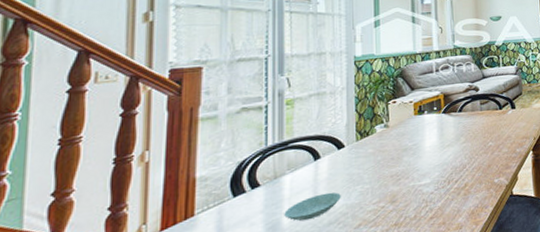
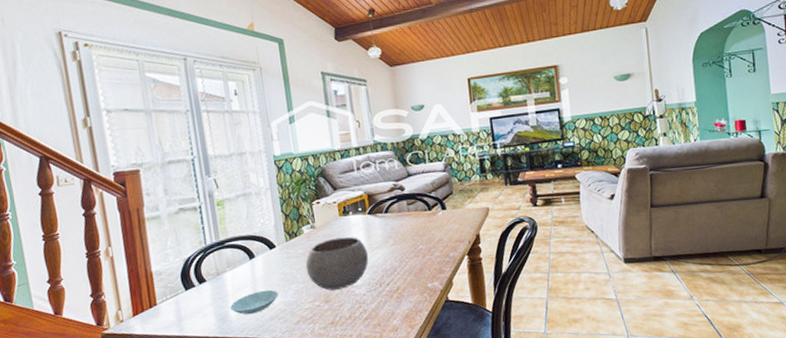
bowl: none [374,135,440,190] -> present [305,237,369,291]

